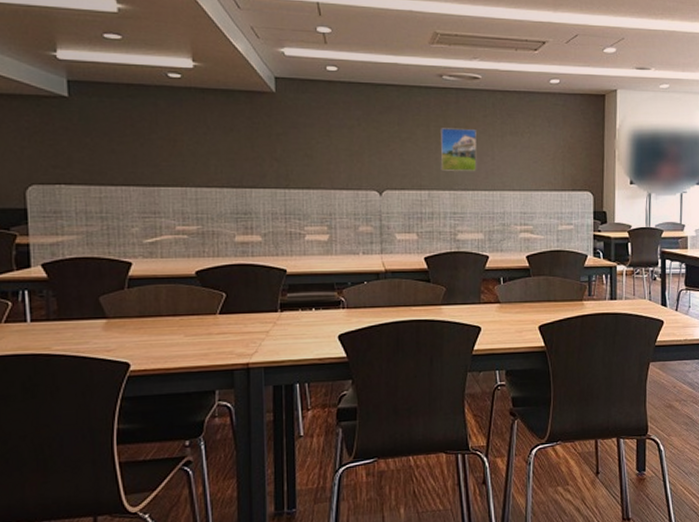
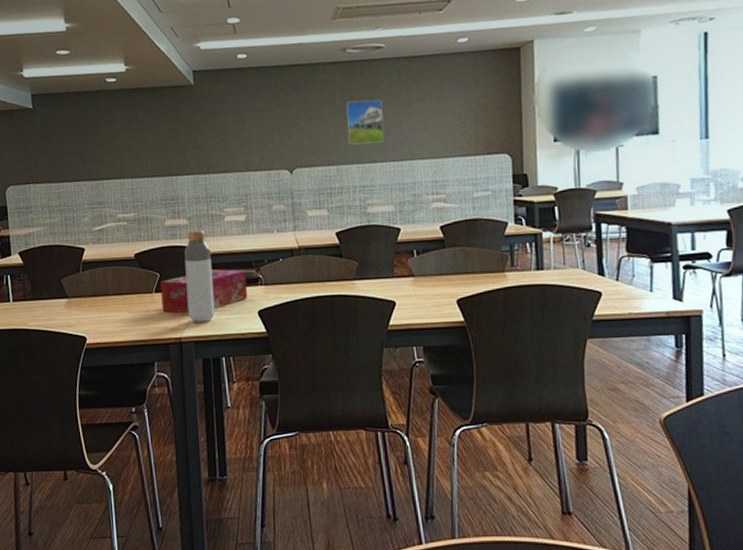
tissue box: none [226,291,328,337] -> present [160,269,248,314]
bottle: none [256,248,290,347] -> present [184,230,215,322]

